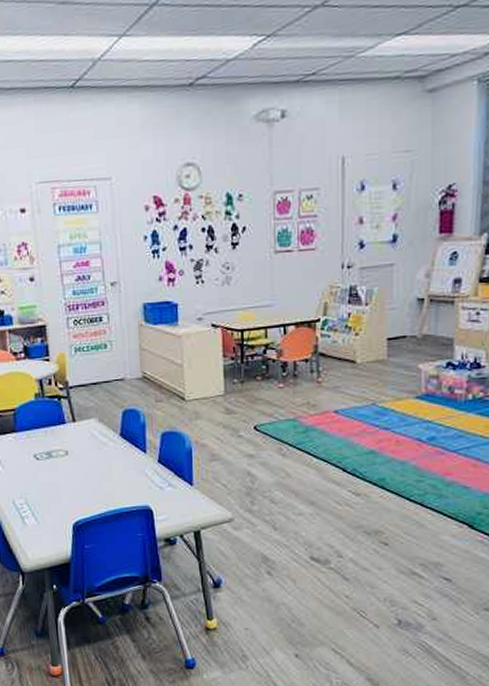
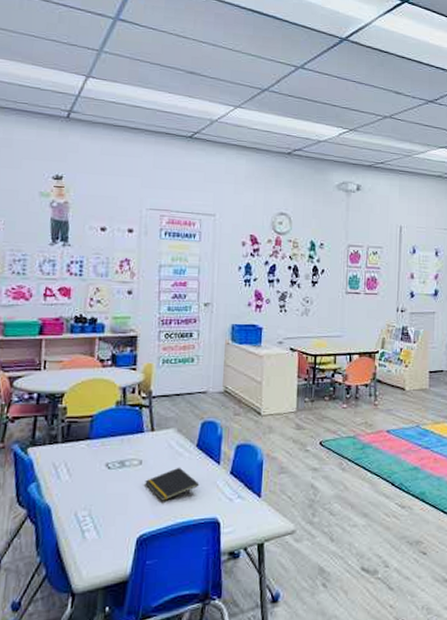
notepad: none [73,456,128,490] -> present [145,467,200,501]

